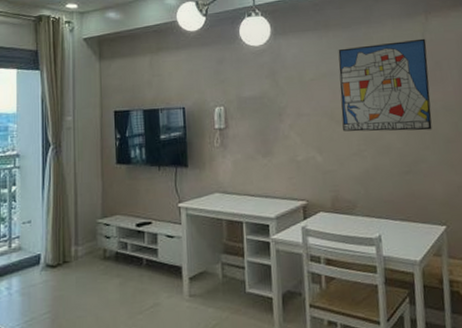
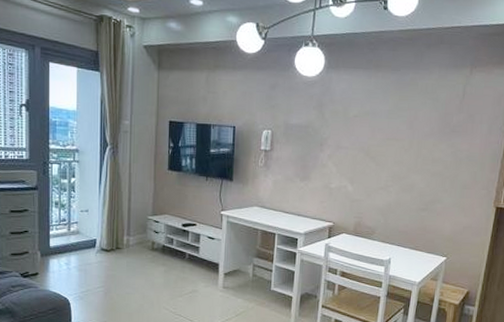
wall art: present [338,38,433,132] -> none [375,90,466,176]

